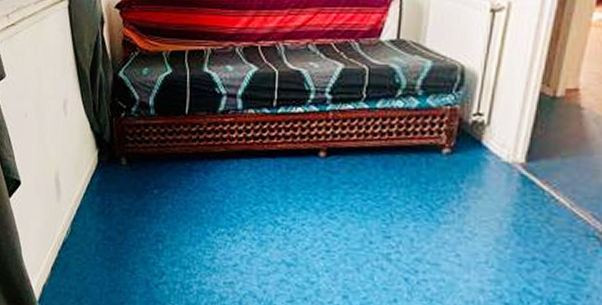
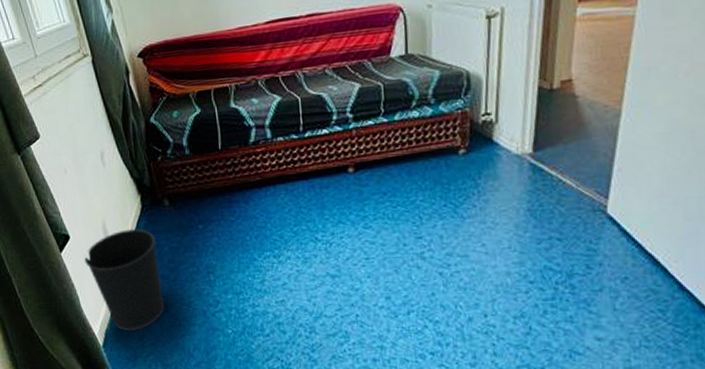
wastebasket: none [32,183,108,291] -> present [84,229,165,331]

